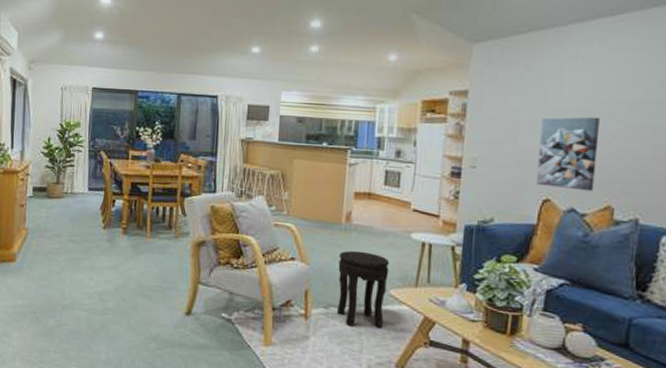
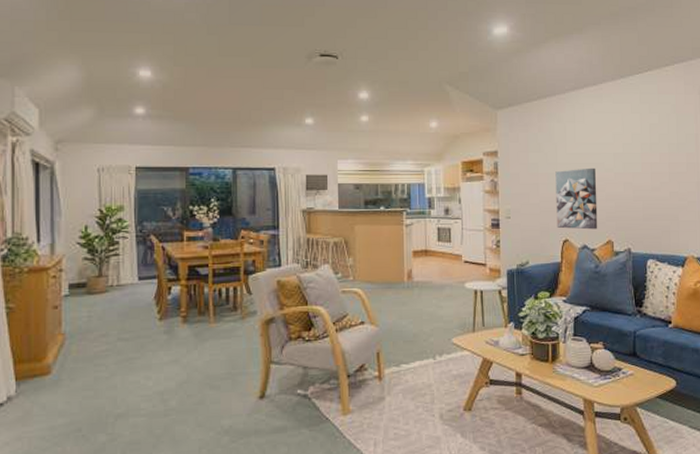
side table: present [336,250,390,328] -> none [405,306,450,379]

